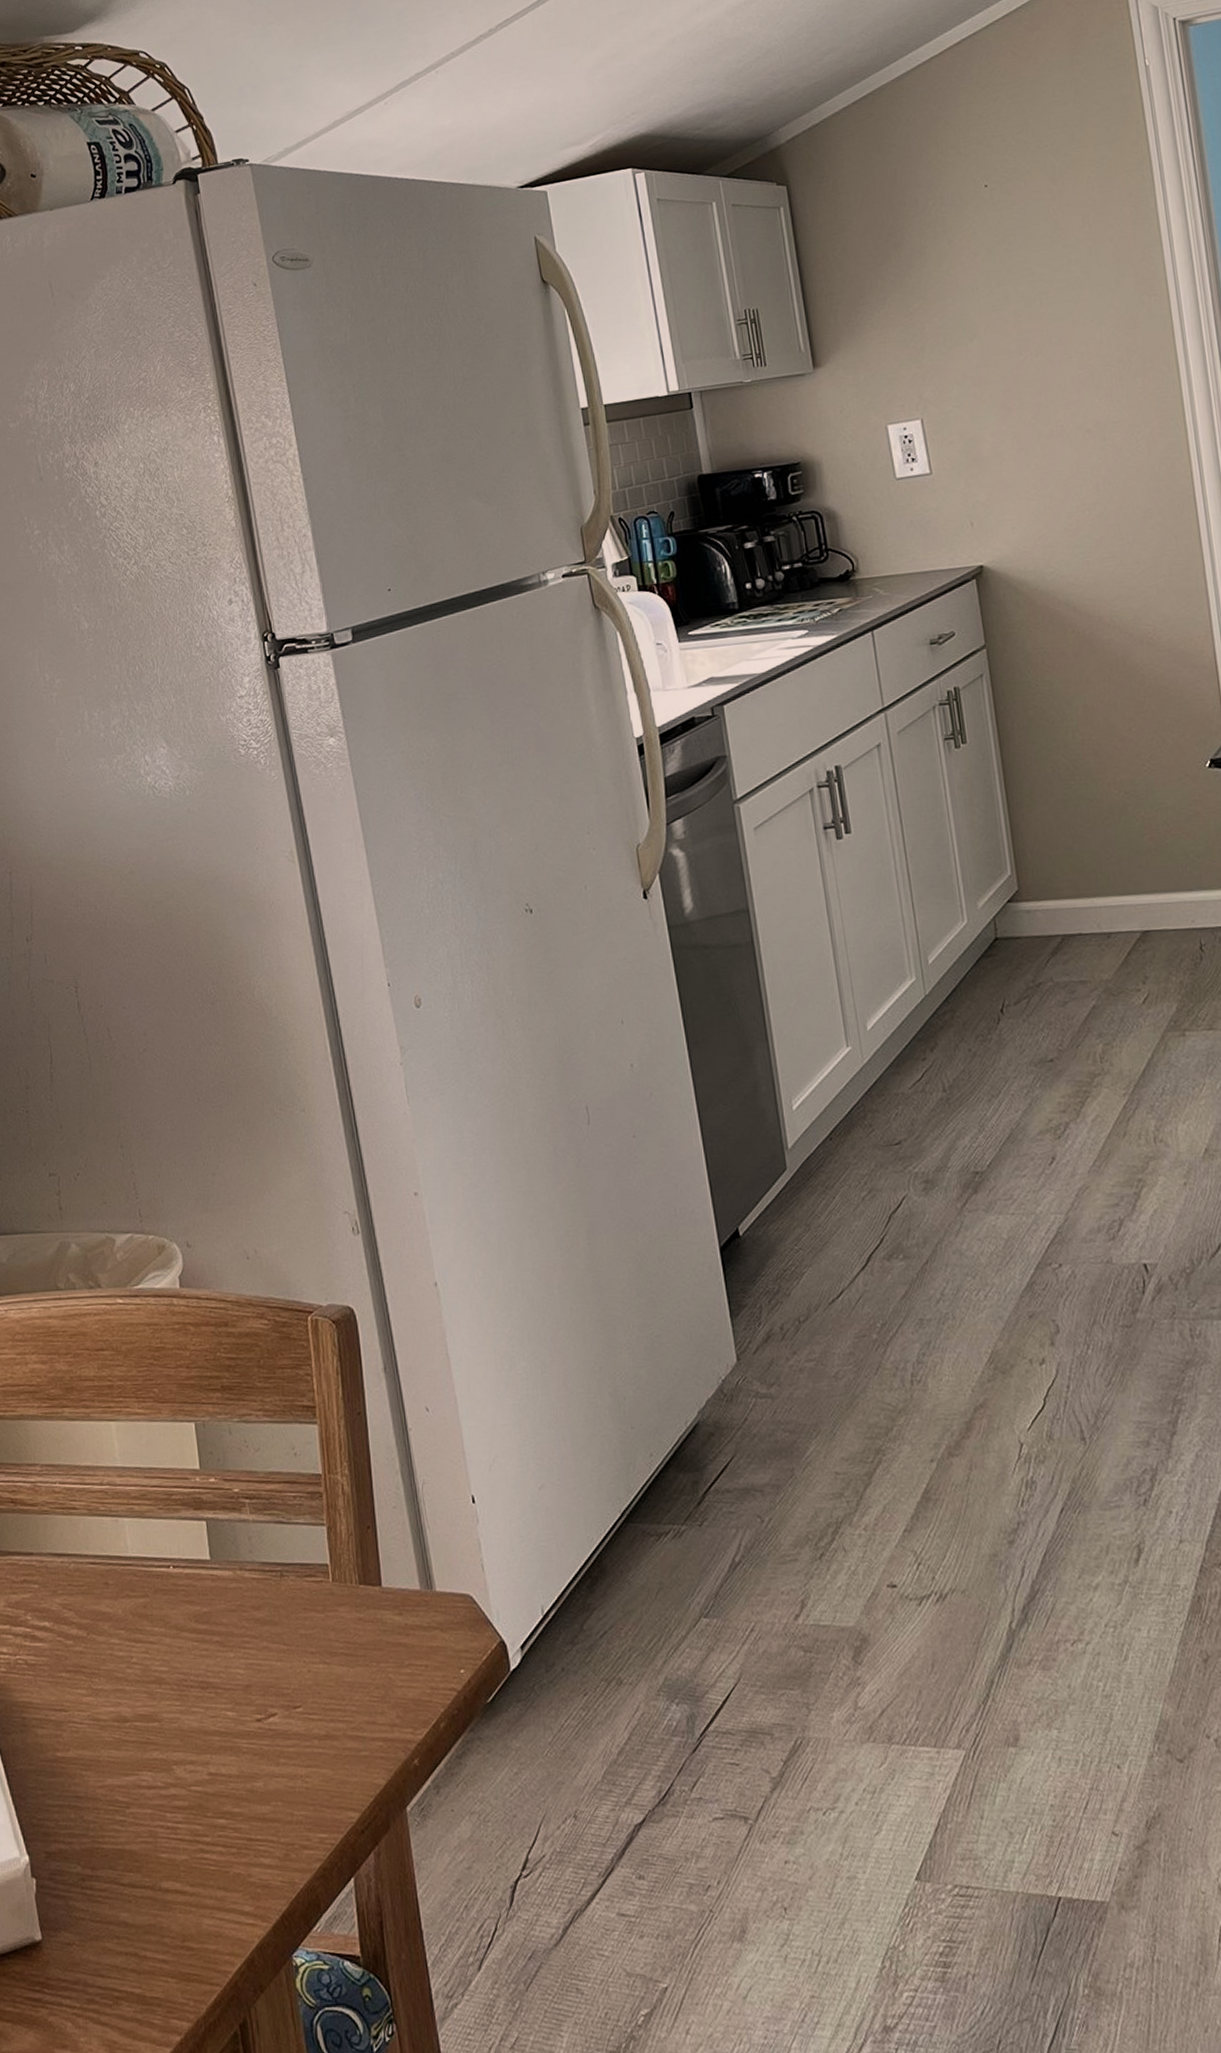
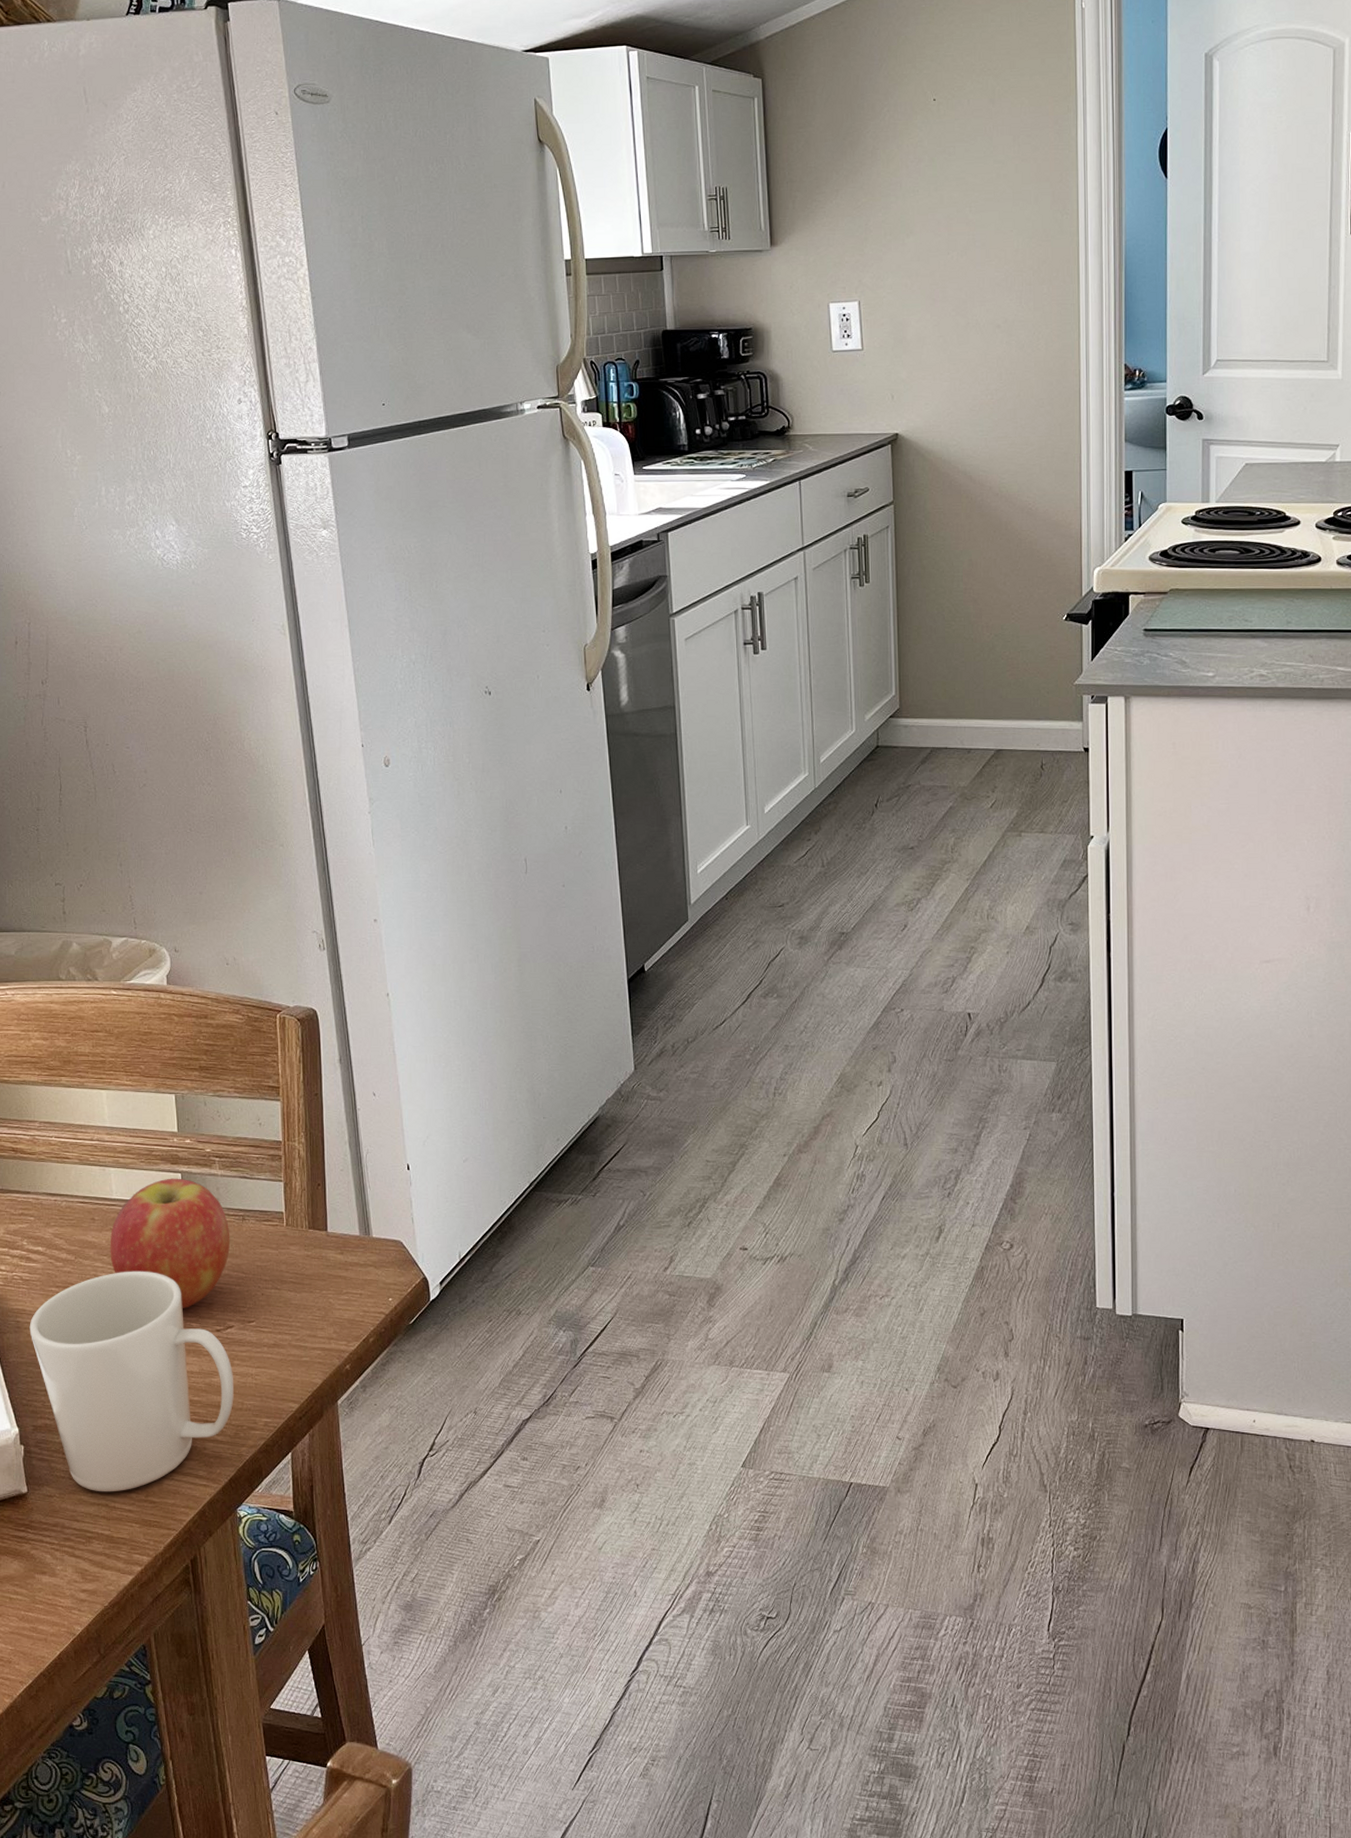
mug: none [37,1646,282,1937] -> present [29,1271,235,1492]
fruit: none [127,1527,268,1693] -> present [110,1178,231,1308]

